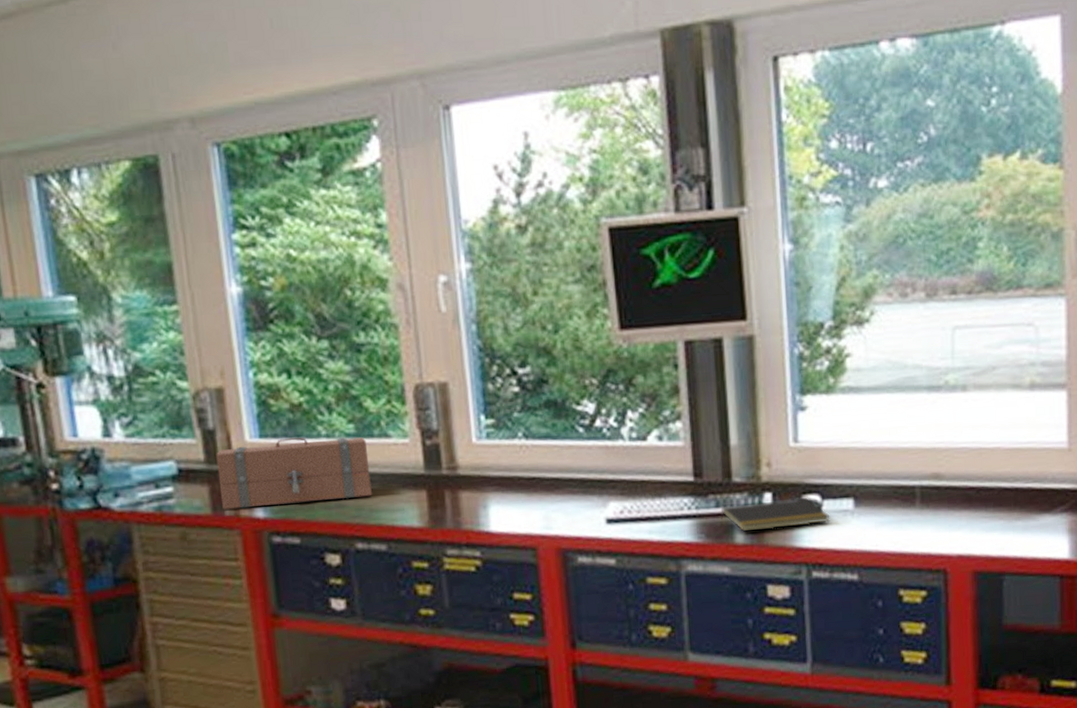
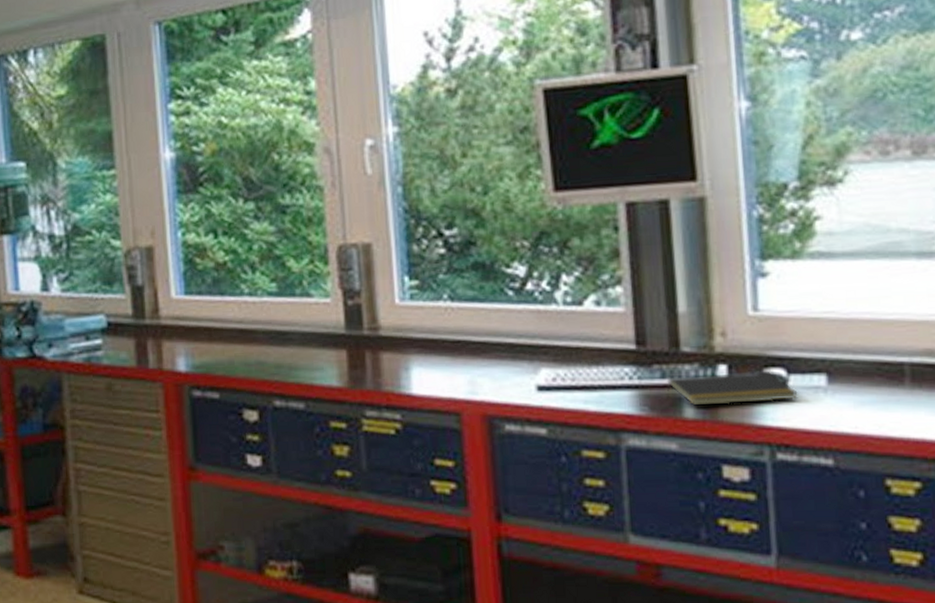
toolbox: present [216,437,372,510] -> none [143,295,292,363]

